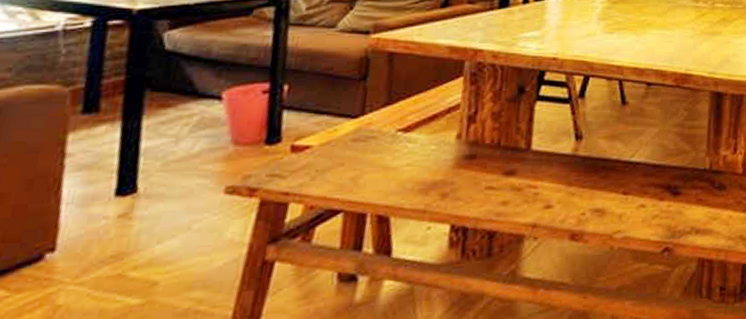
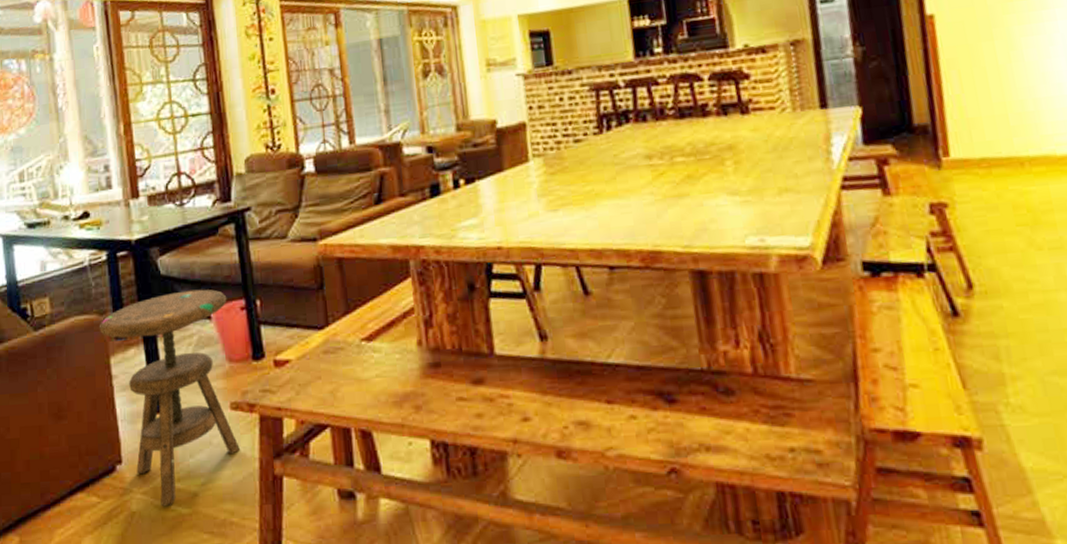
side table: none [59,68,248,299] -> present [99,289,240,507]

